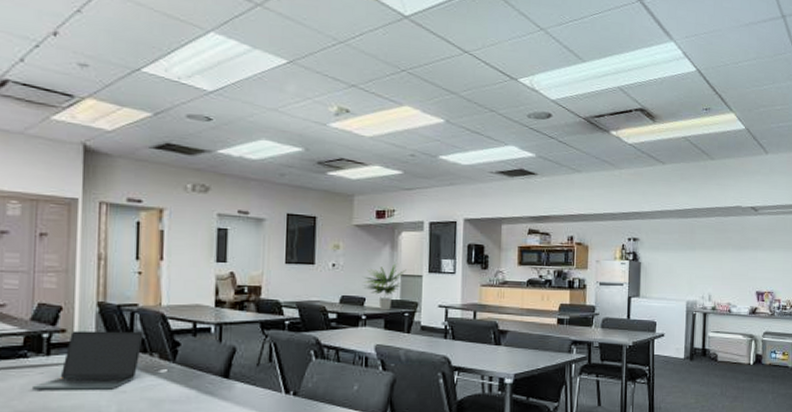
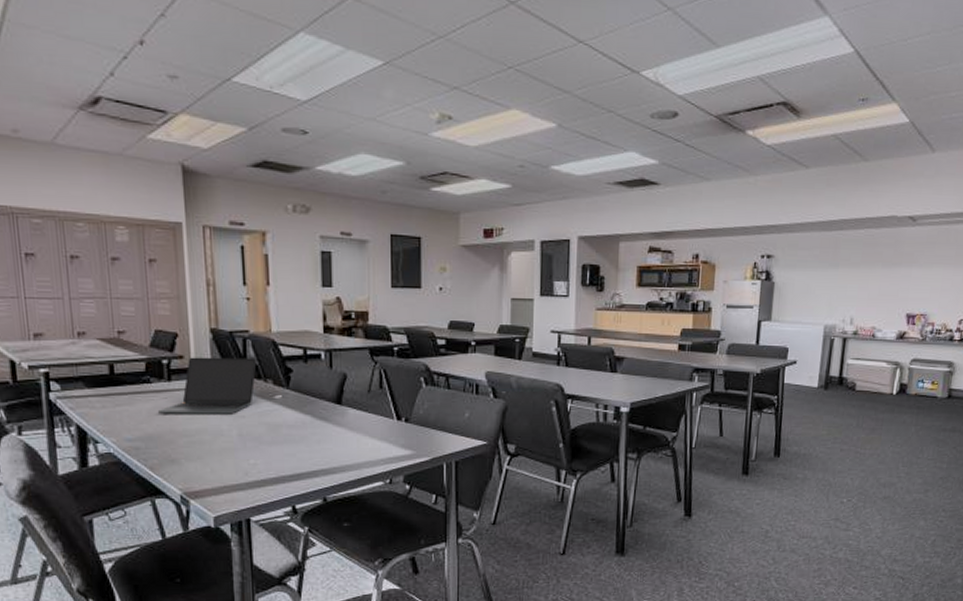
plant: present [363,259,406,311] -> none [472,281,517,336]

